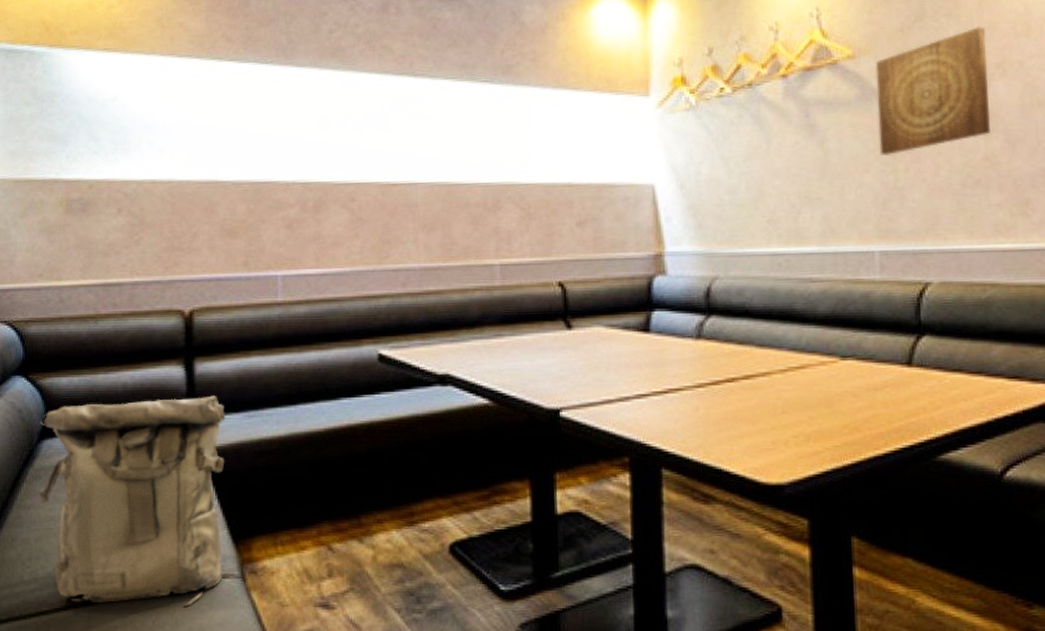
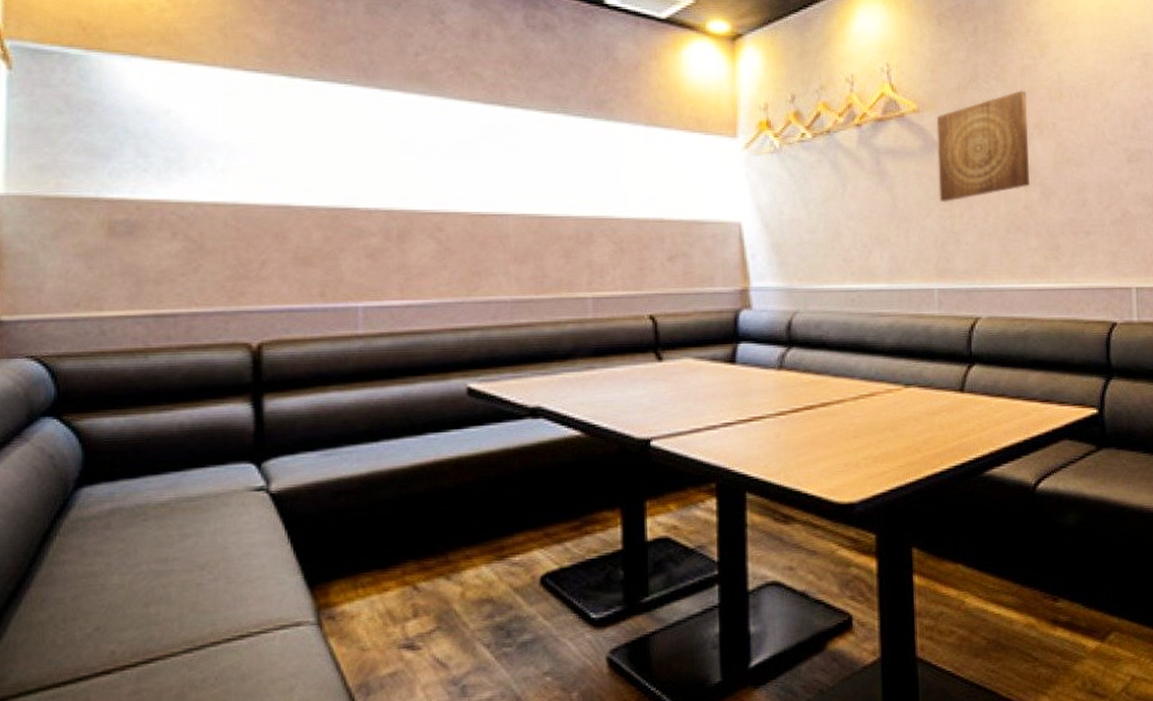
backpack: present [39,395,226,606] -> none [76,434,300,664]

